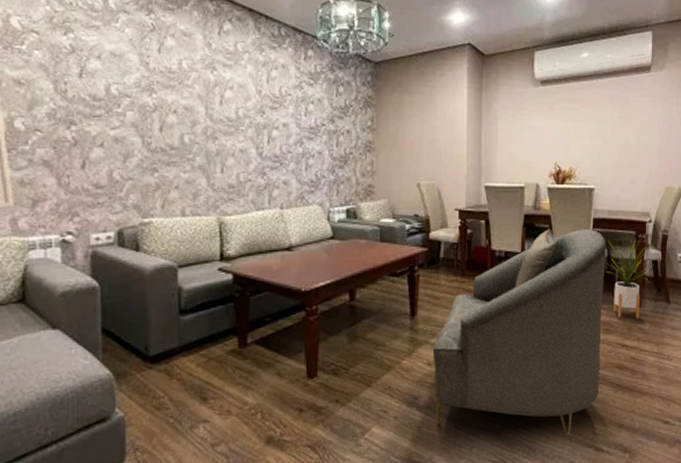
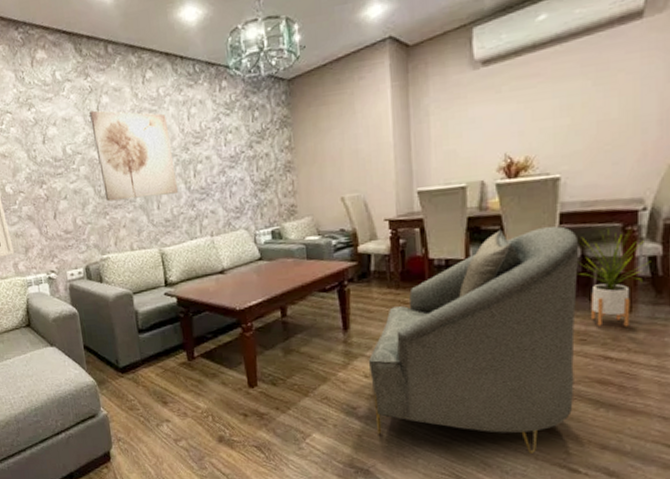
wall art: none [148,51,247,158] -> present [89,110,178,202]

